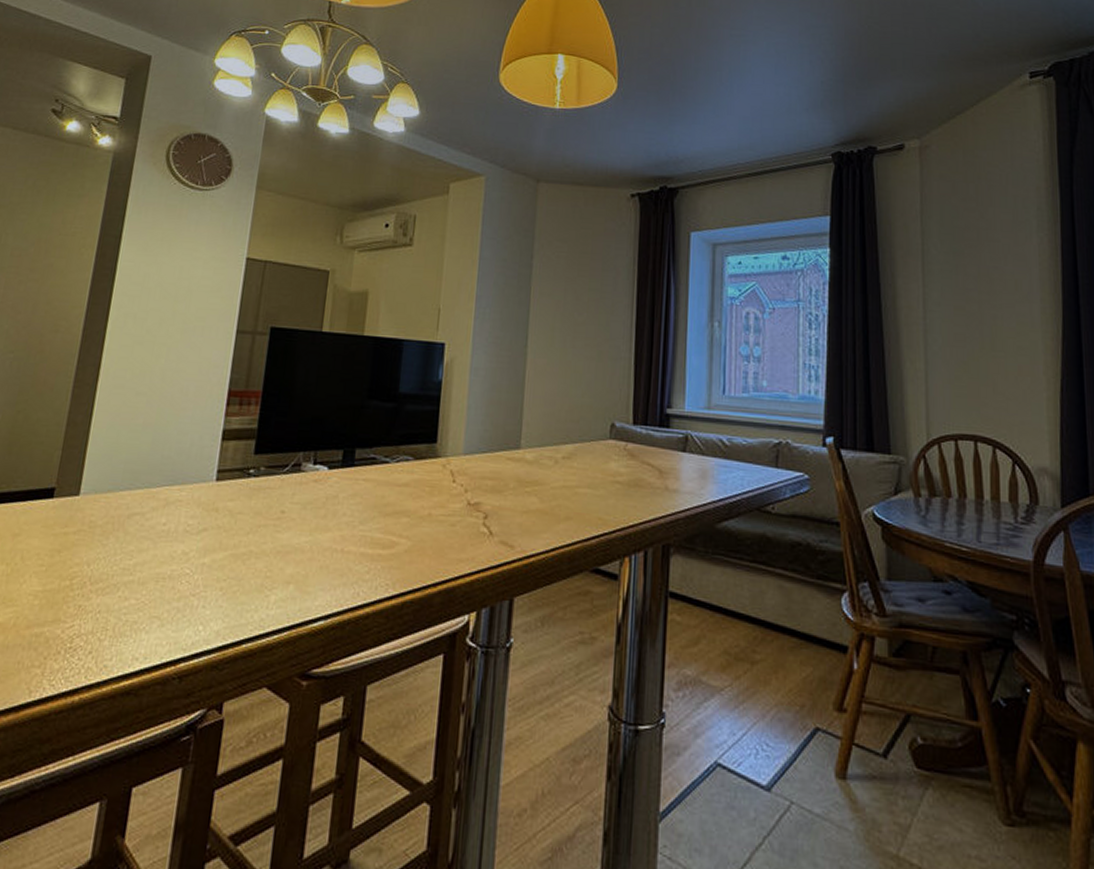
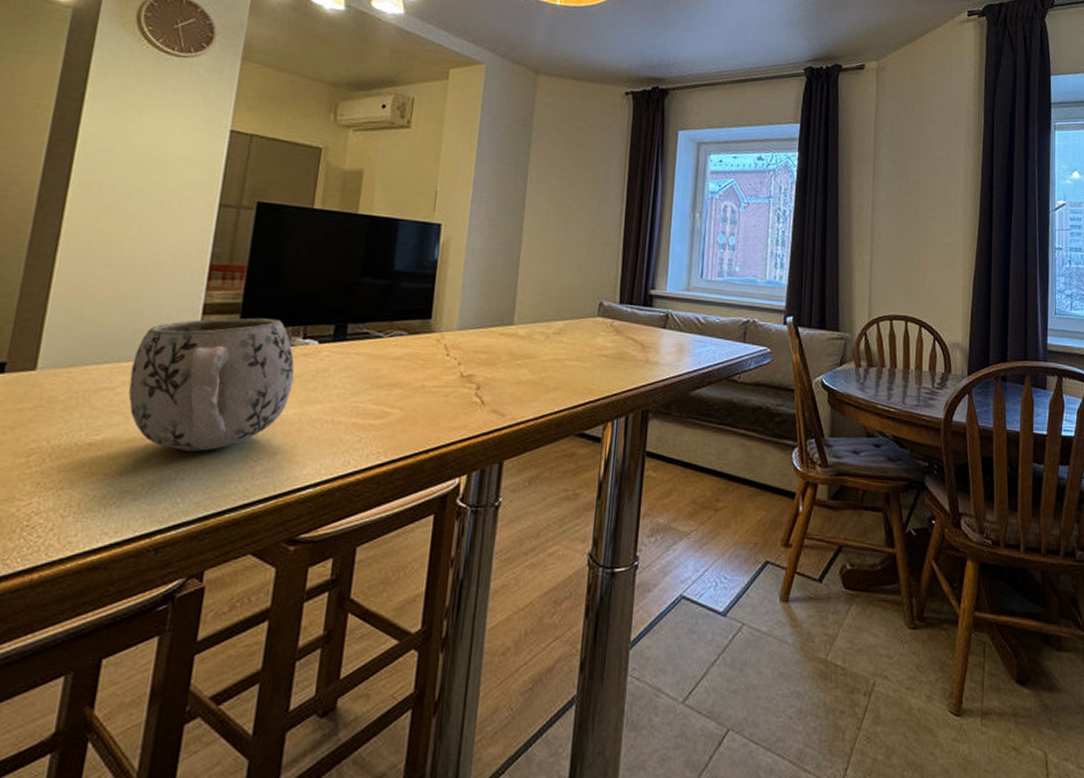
mug: none [157,443,306,579] -> present [128,318,295,451]

